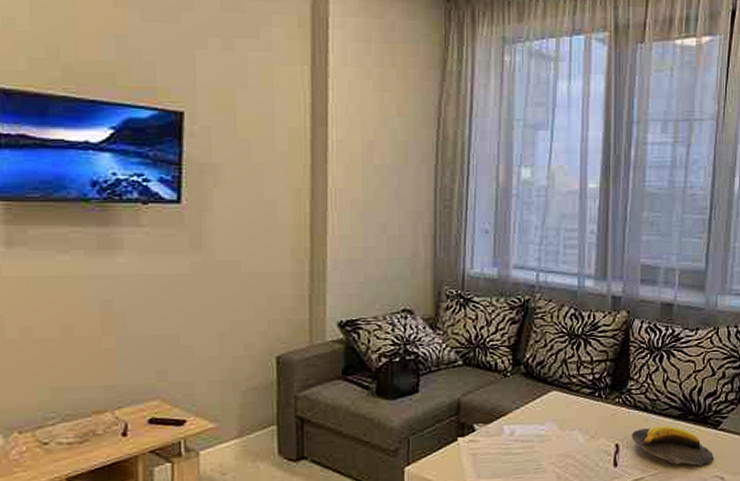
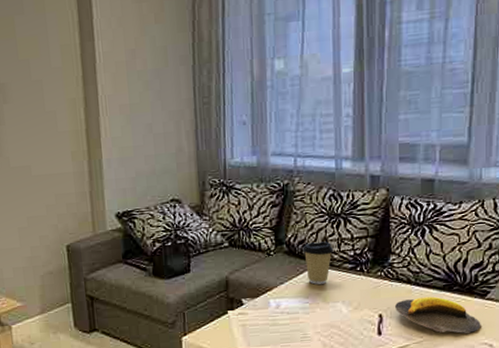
coffee cup: none [541,363,573,410] -> present [303,241,334,285]

